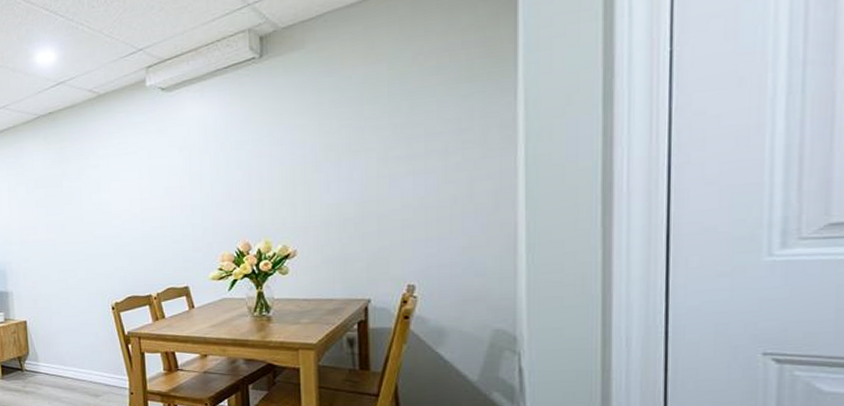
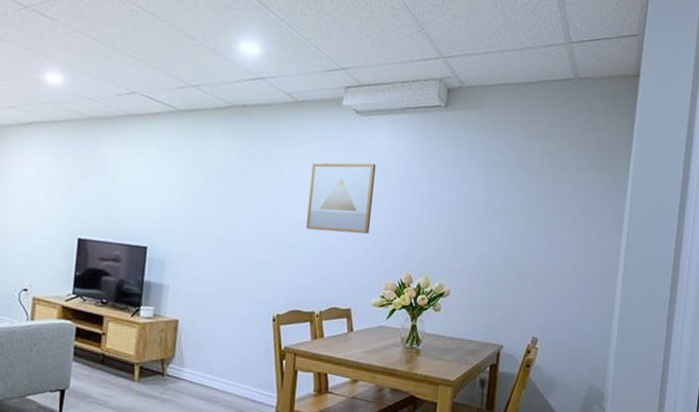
wall art: none [125,136,196,218] -> present [305,162,376,234]

